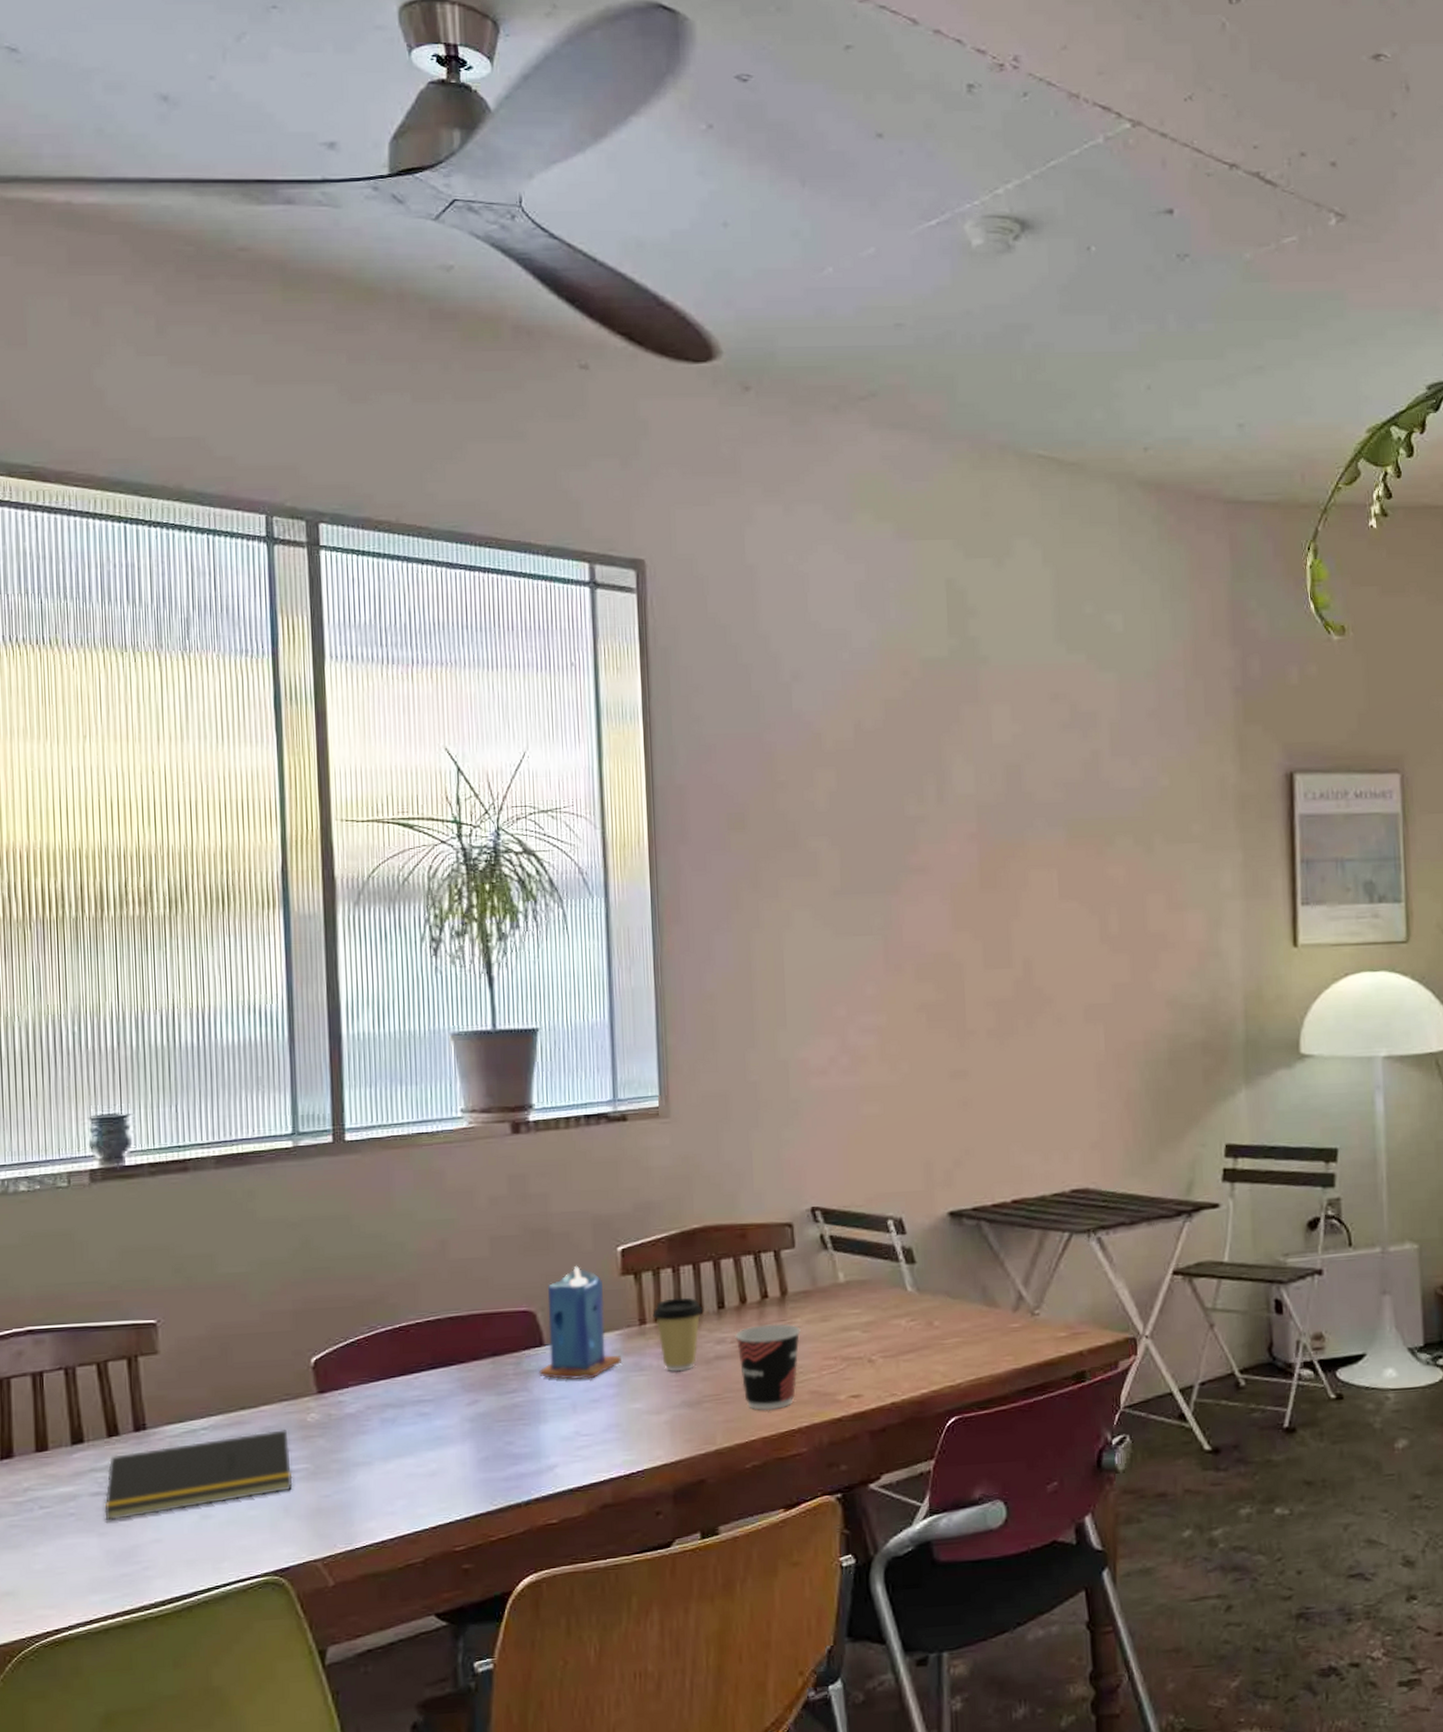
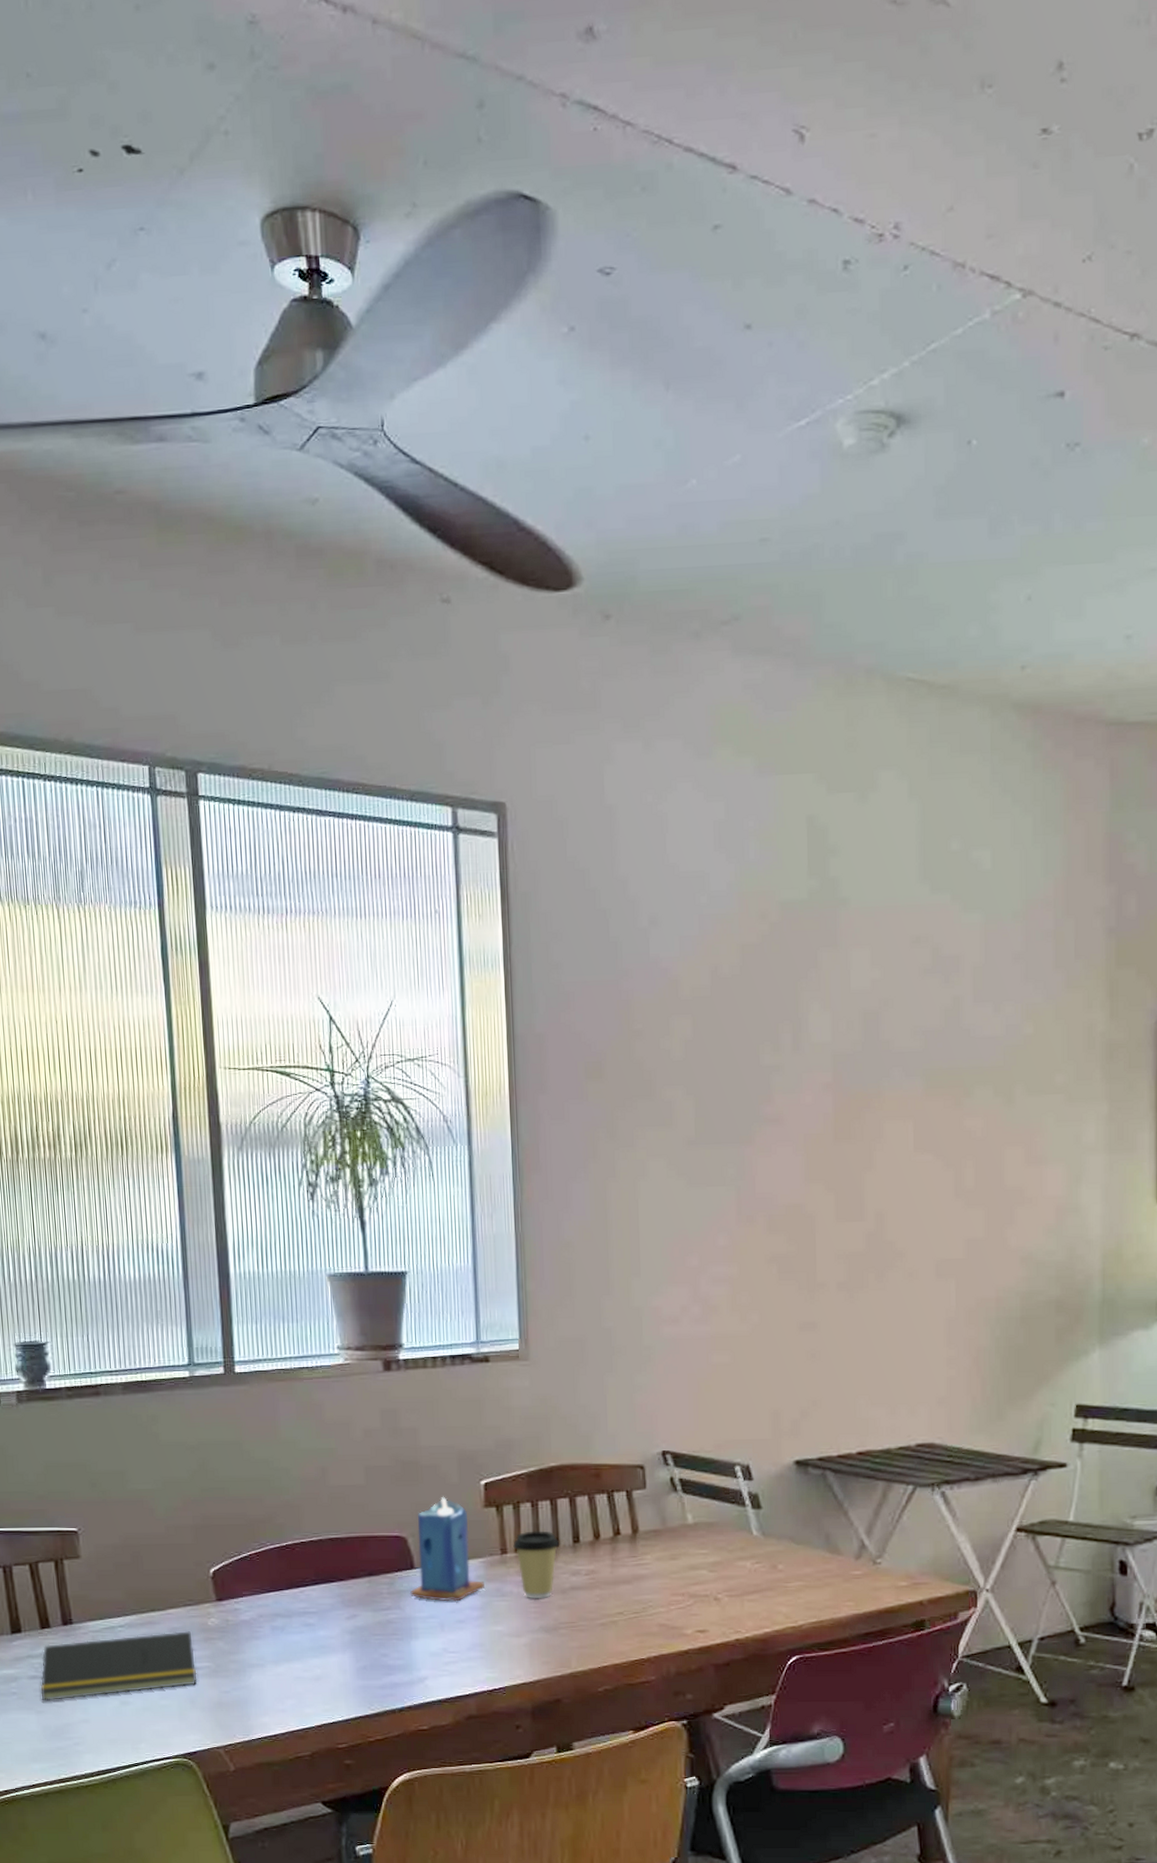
cup: present [735,1323,801,1411] -> none [589,1560,651,1640]

